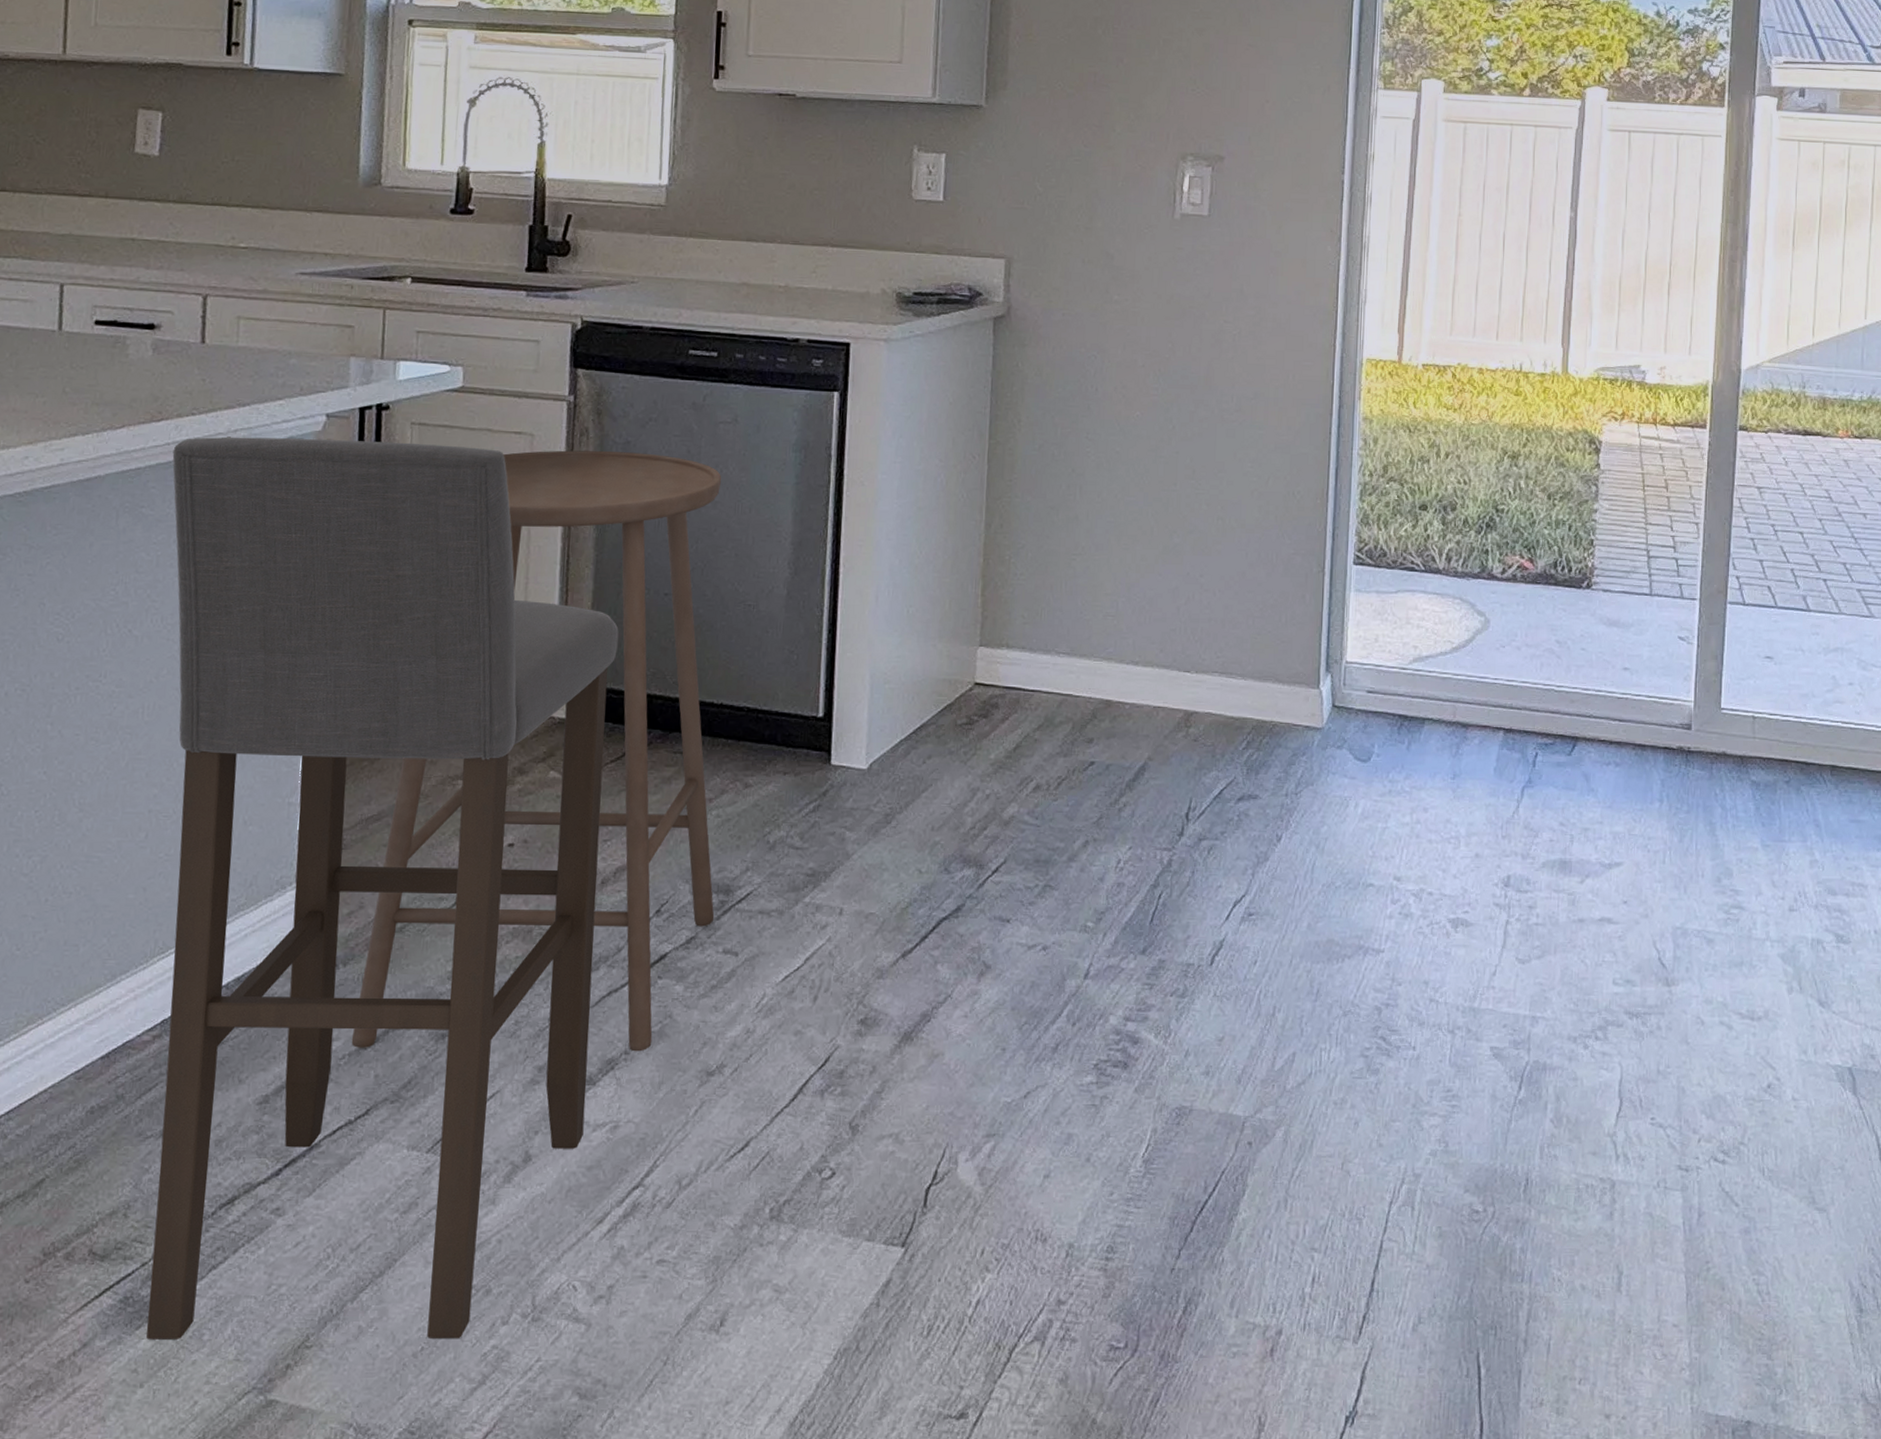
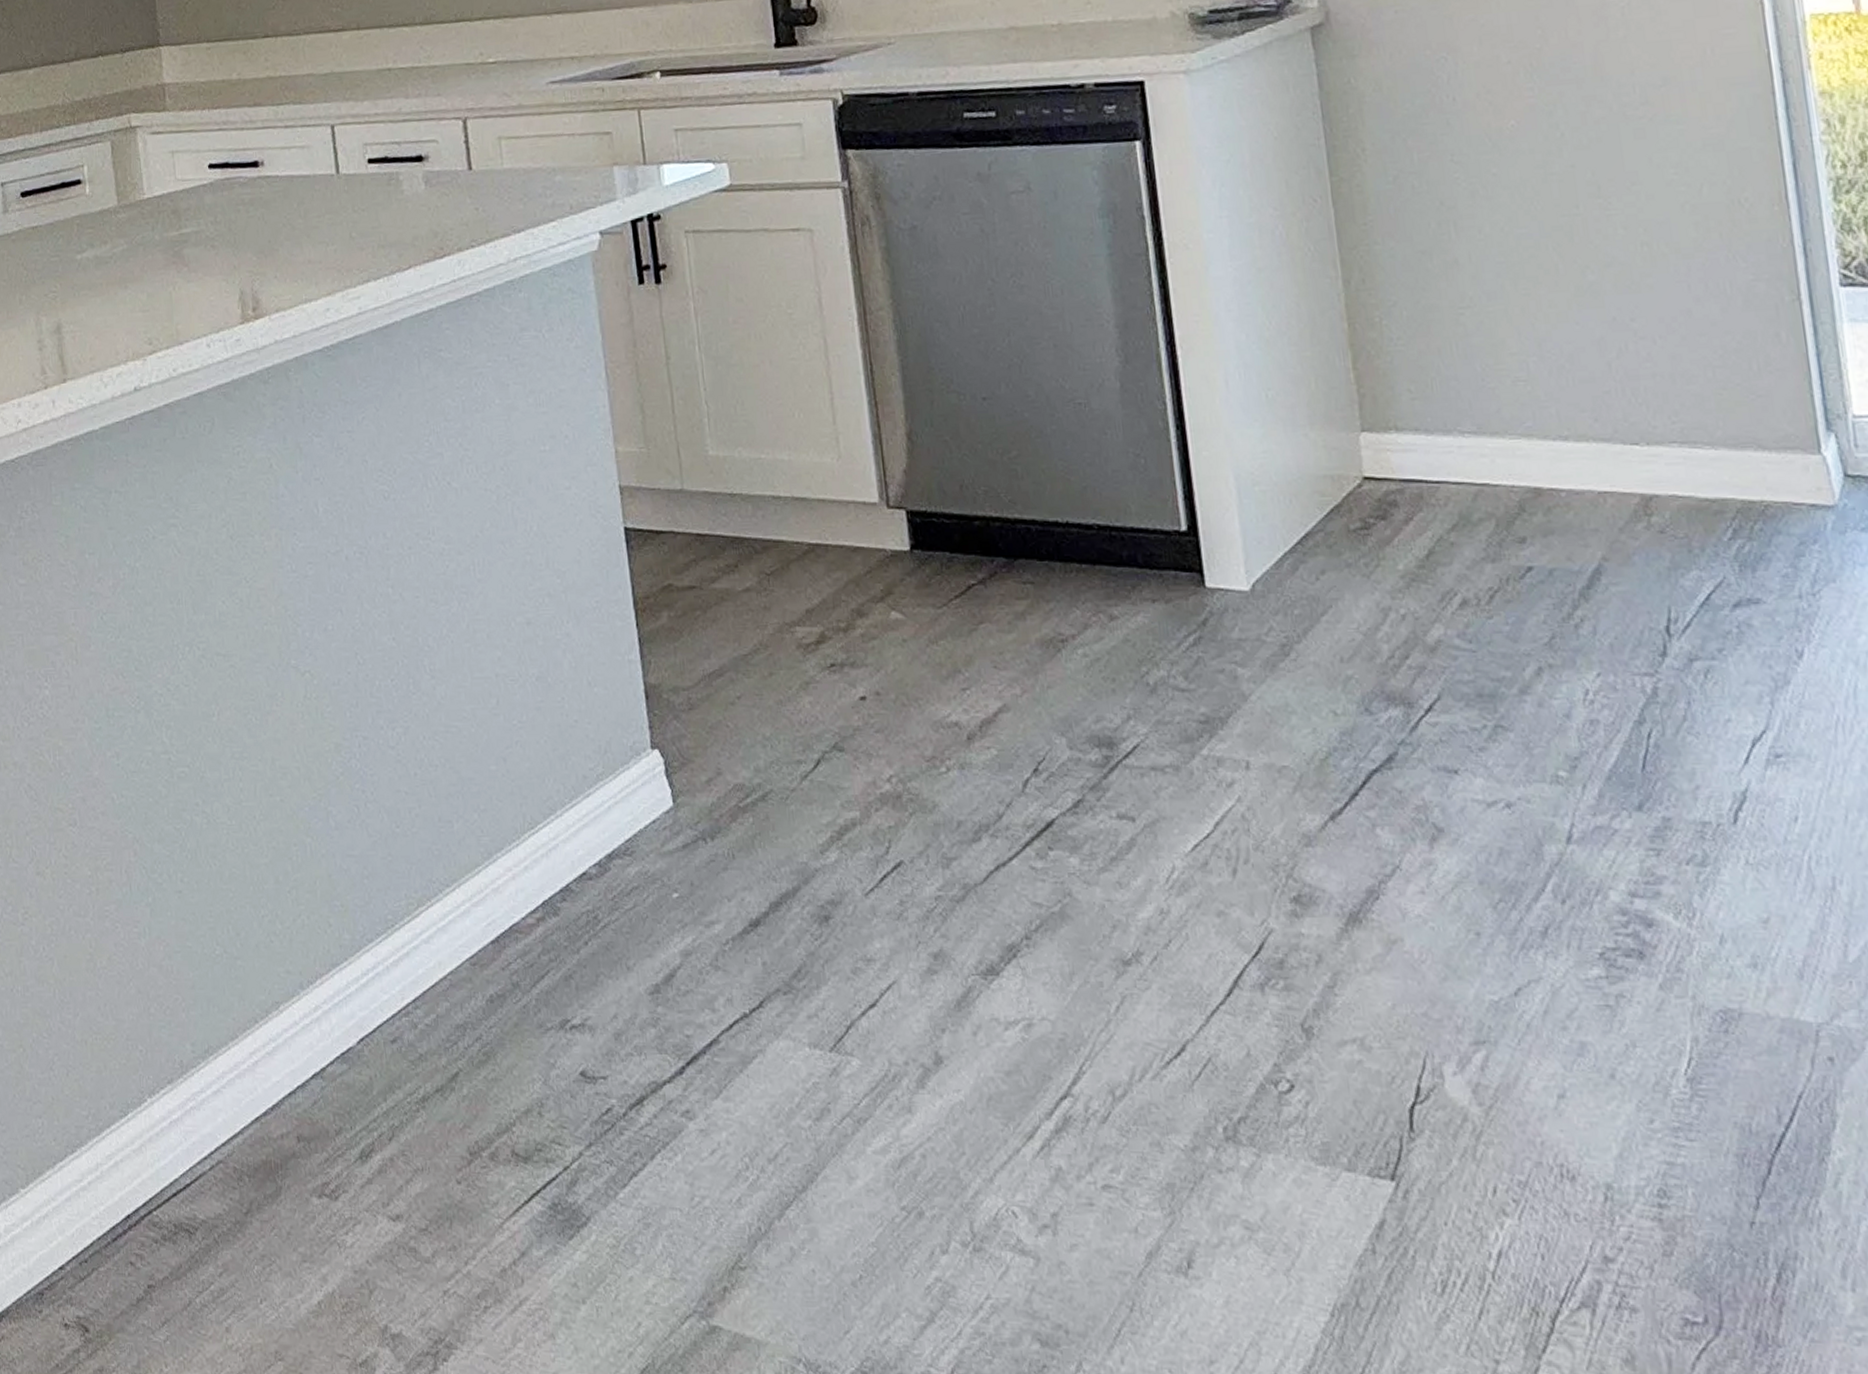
bar stool: present [146,437,619,1340] -> none [459,251,995,1268]
stool: present [351,450,722,1052] -> none [732,237,1101,937]

